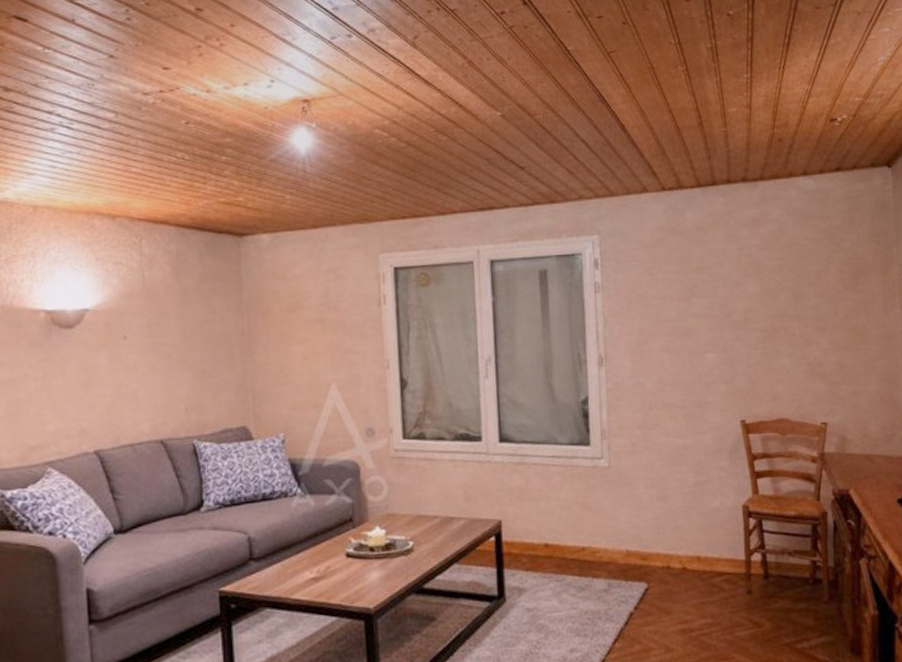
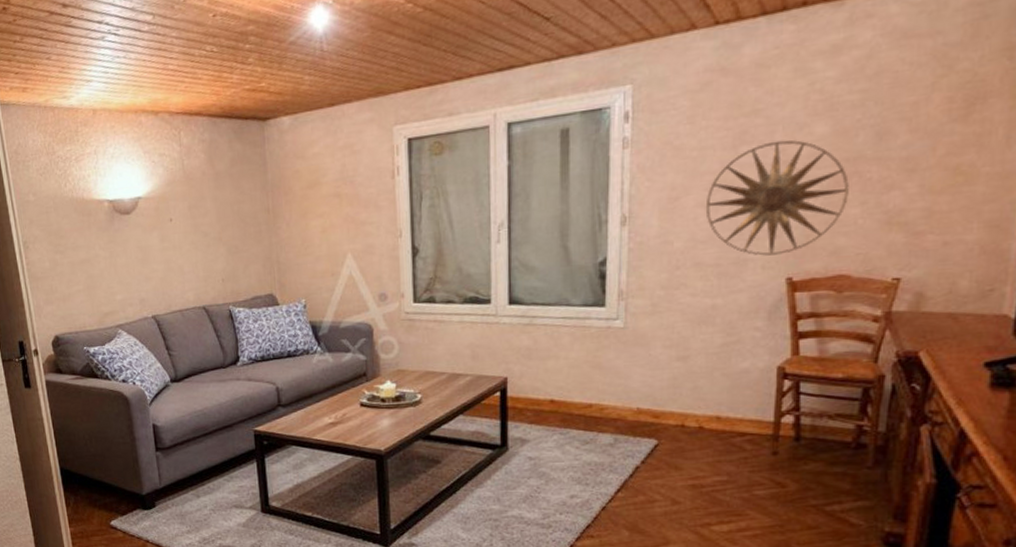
wall art: none [669,295,780,399] -> present [707,140,849,256]

